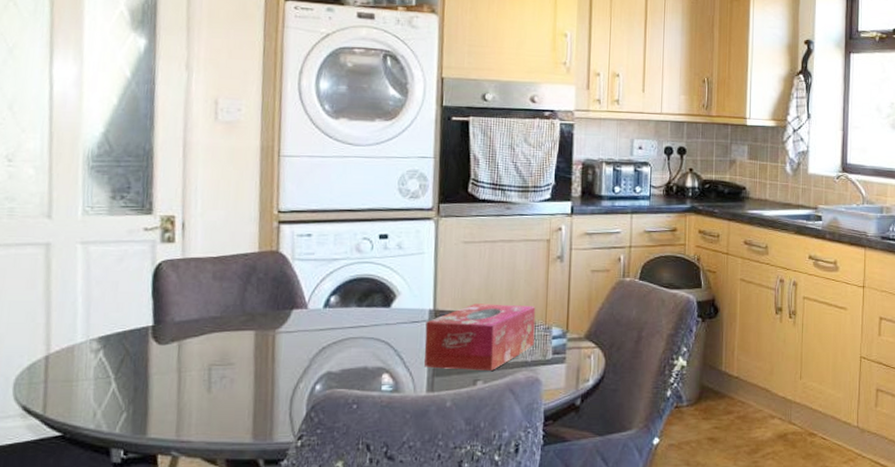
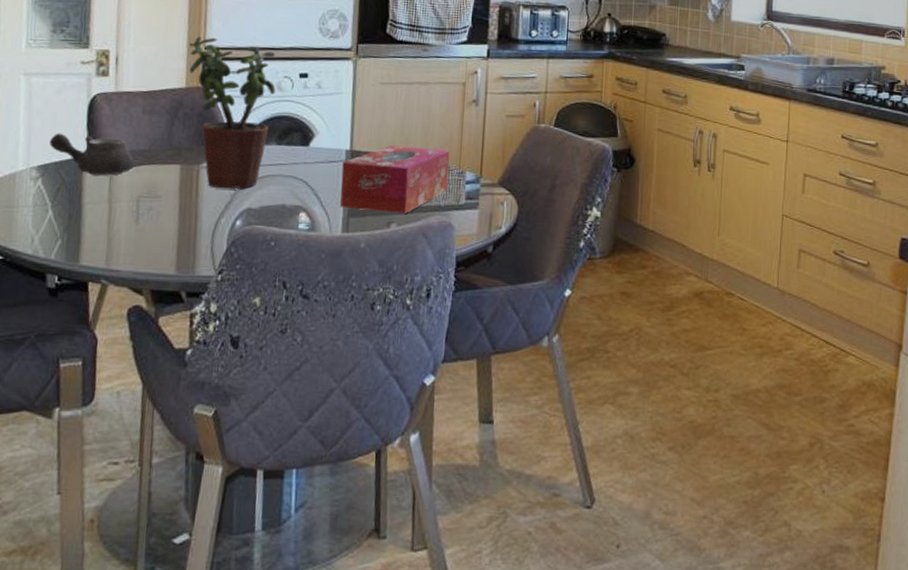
teapot: none [111,302,205,344] -> present [50,133,134,176]
potted plant: none [261,199,354,354] -> present [189,36,276,189]

